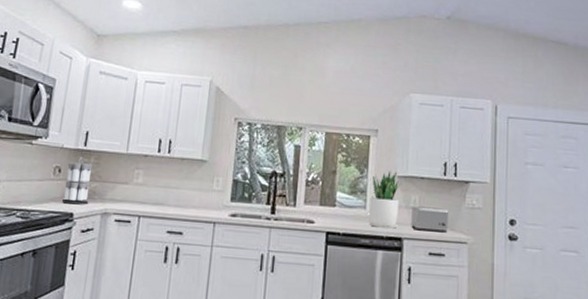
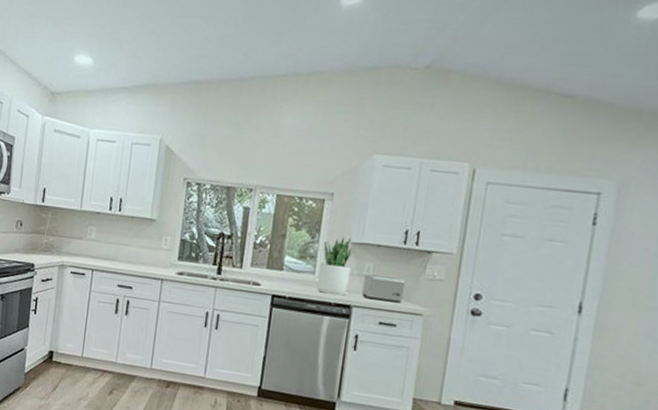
spice rack: present [62,157,93,205] -> none [24,212,50,257]

